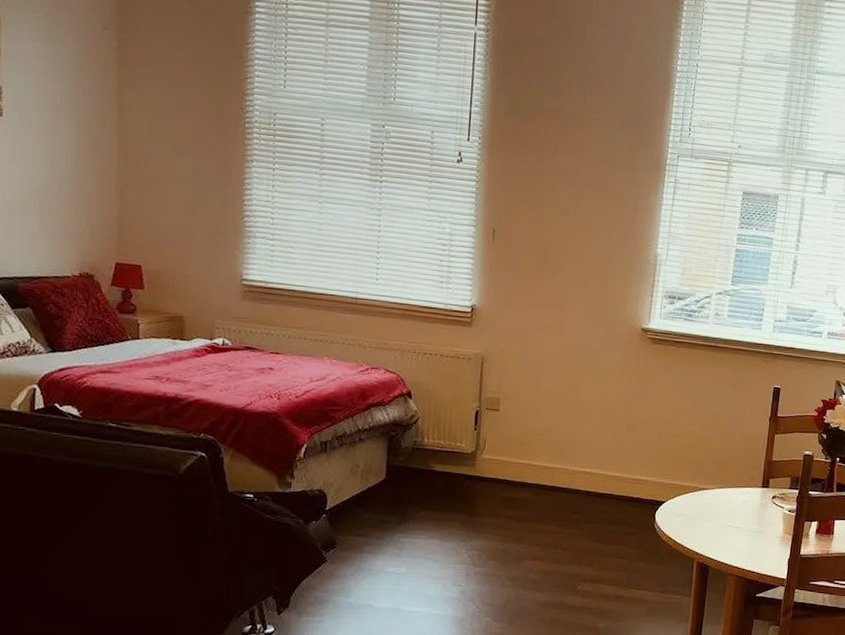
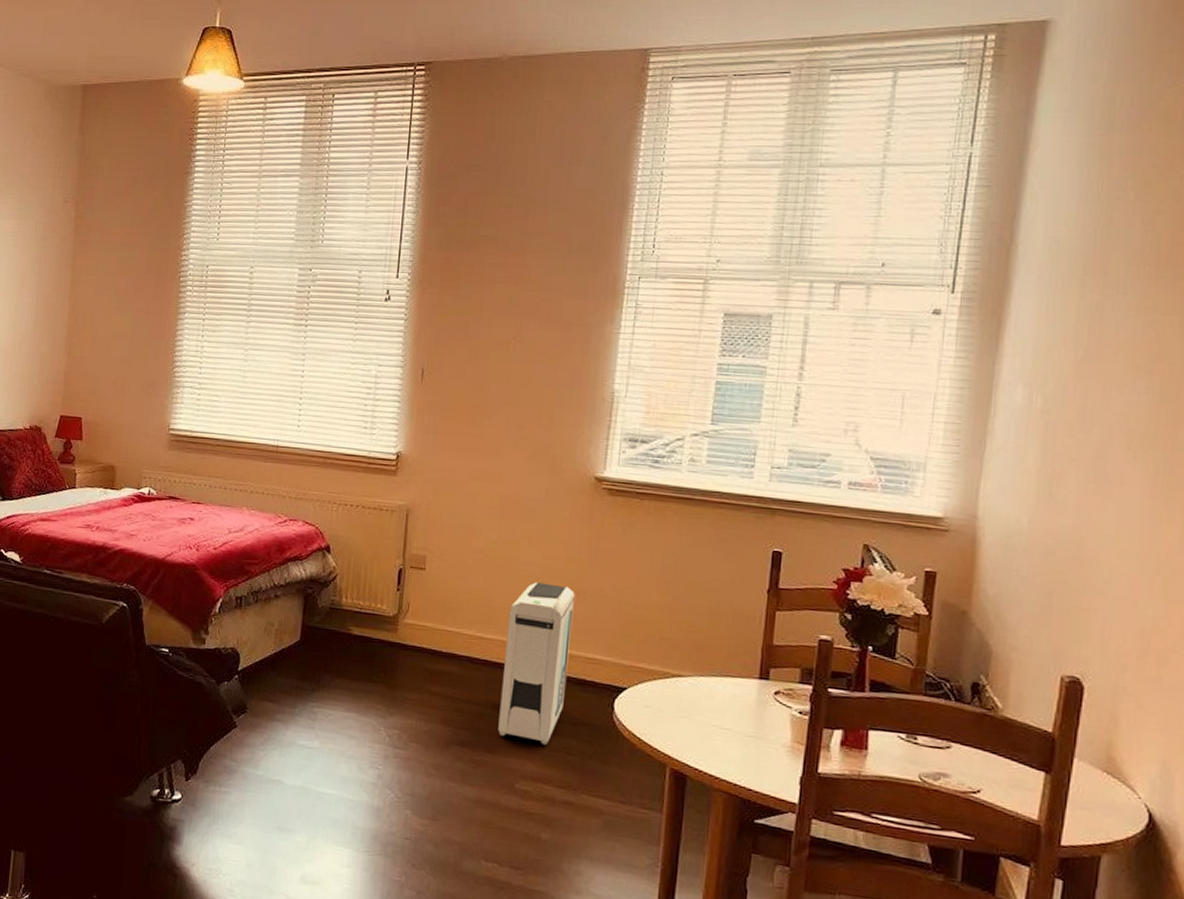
air purifier: none [563,418,625,553] -> present [498,582,575,746]

